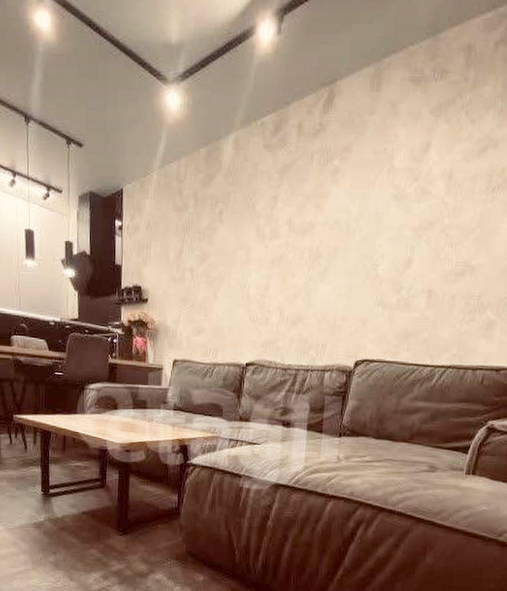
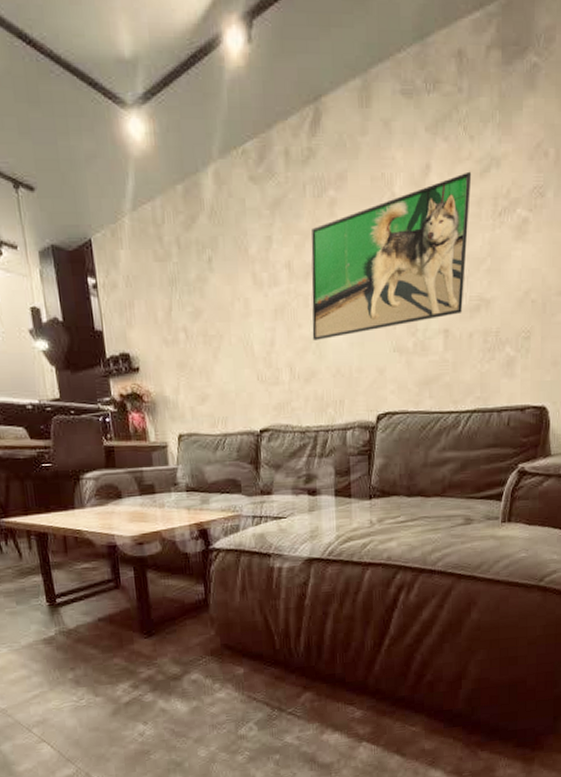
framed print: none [303,150,469,290] -> present [311,171,472,341]

